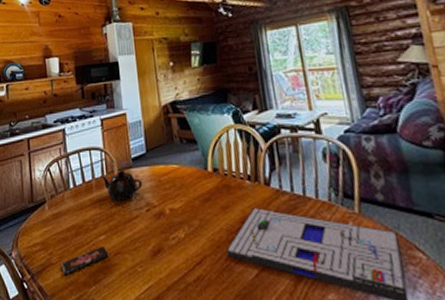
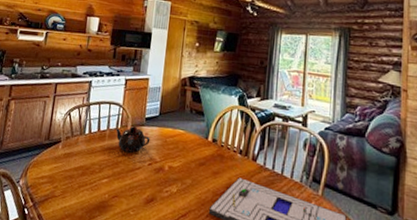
smartphone: present [61,247,109,275] -> none [63,188,108,208]

